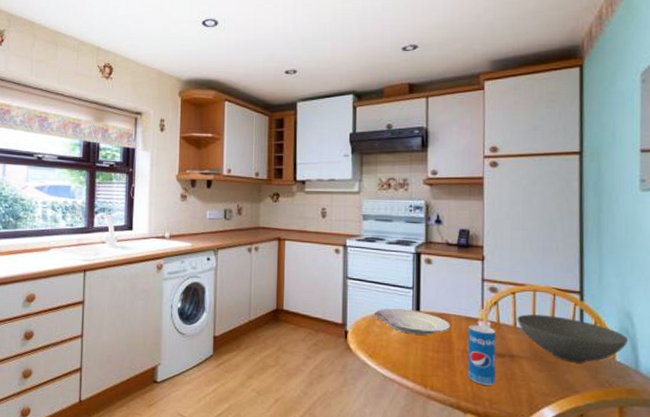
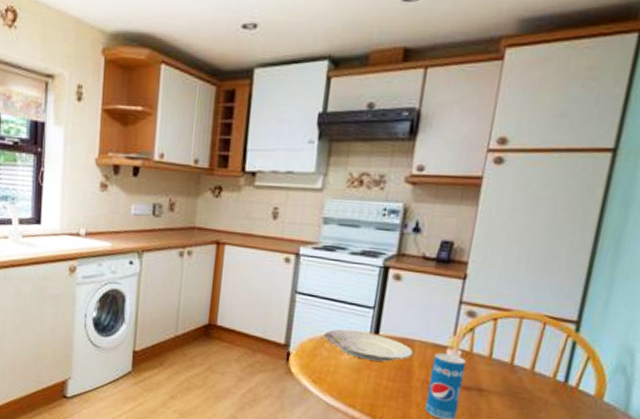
bowl: present [517,314,629,363] -> none [493,344,625,402]

